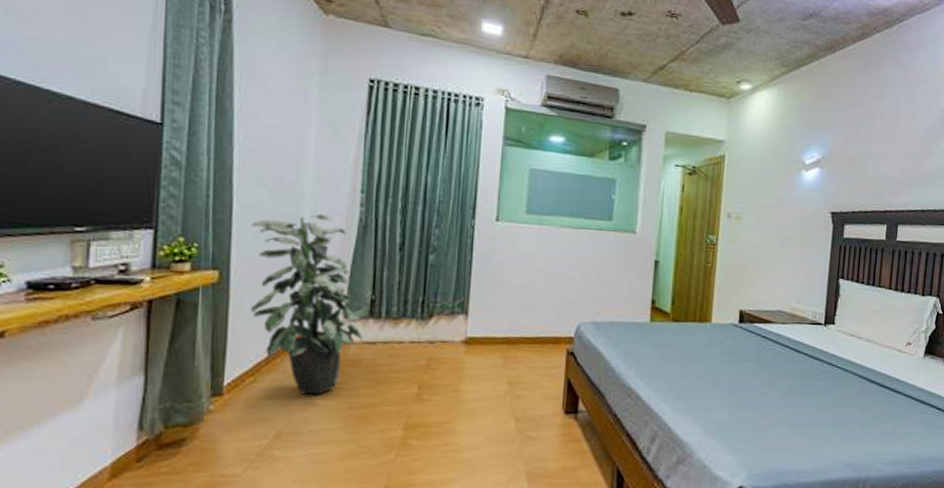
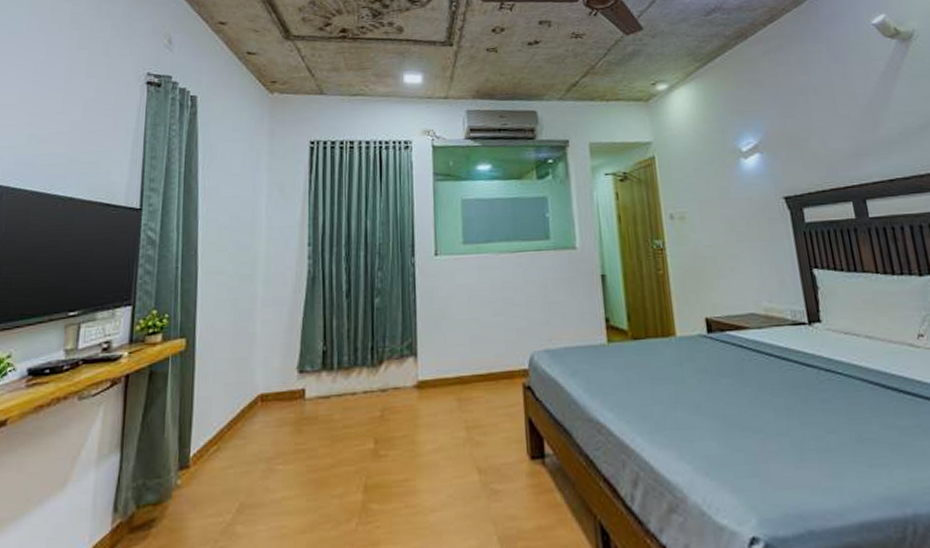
indoor plant: present [250,213,371,395] -> none [213,270,323,460]

